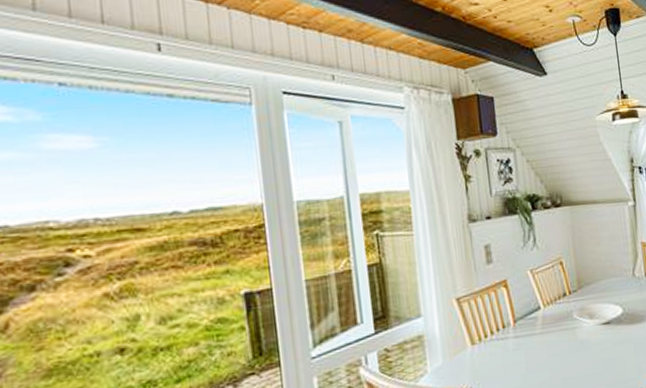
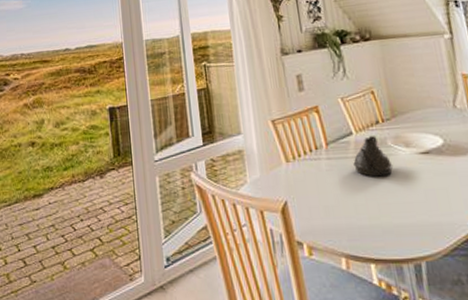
teapot: none [540,309,578,353] -> present [353,136,394,177]

